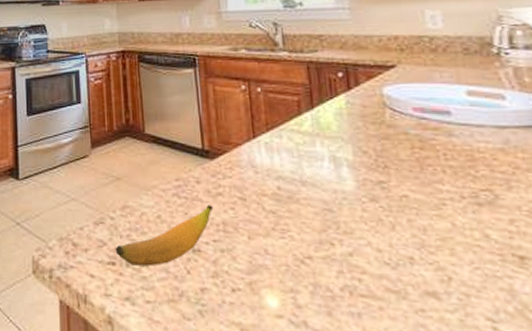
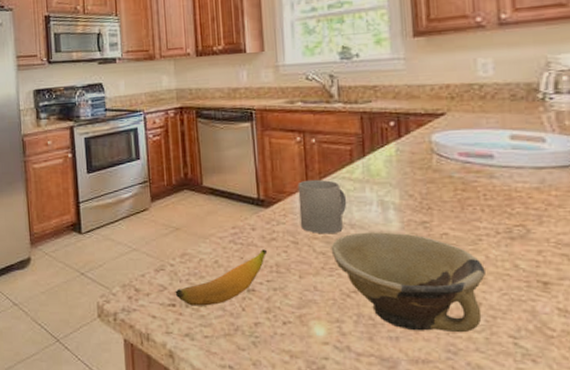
mug: none [244,131,297,191] -> present [297,179,347,235]
bowl: none [281,190,454,312] -> present [331,232,485,333]

